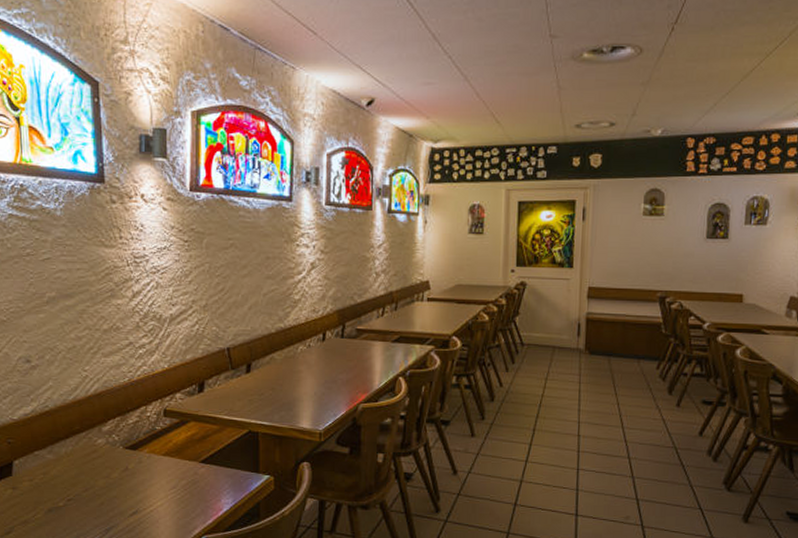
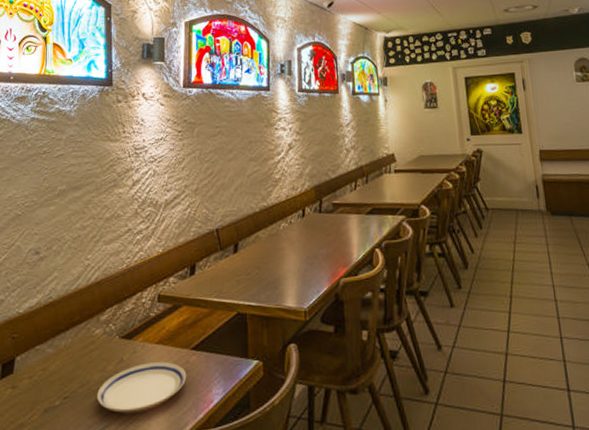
plate: none [102,472,195,517] -> present [97,362,187,414]

